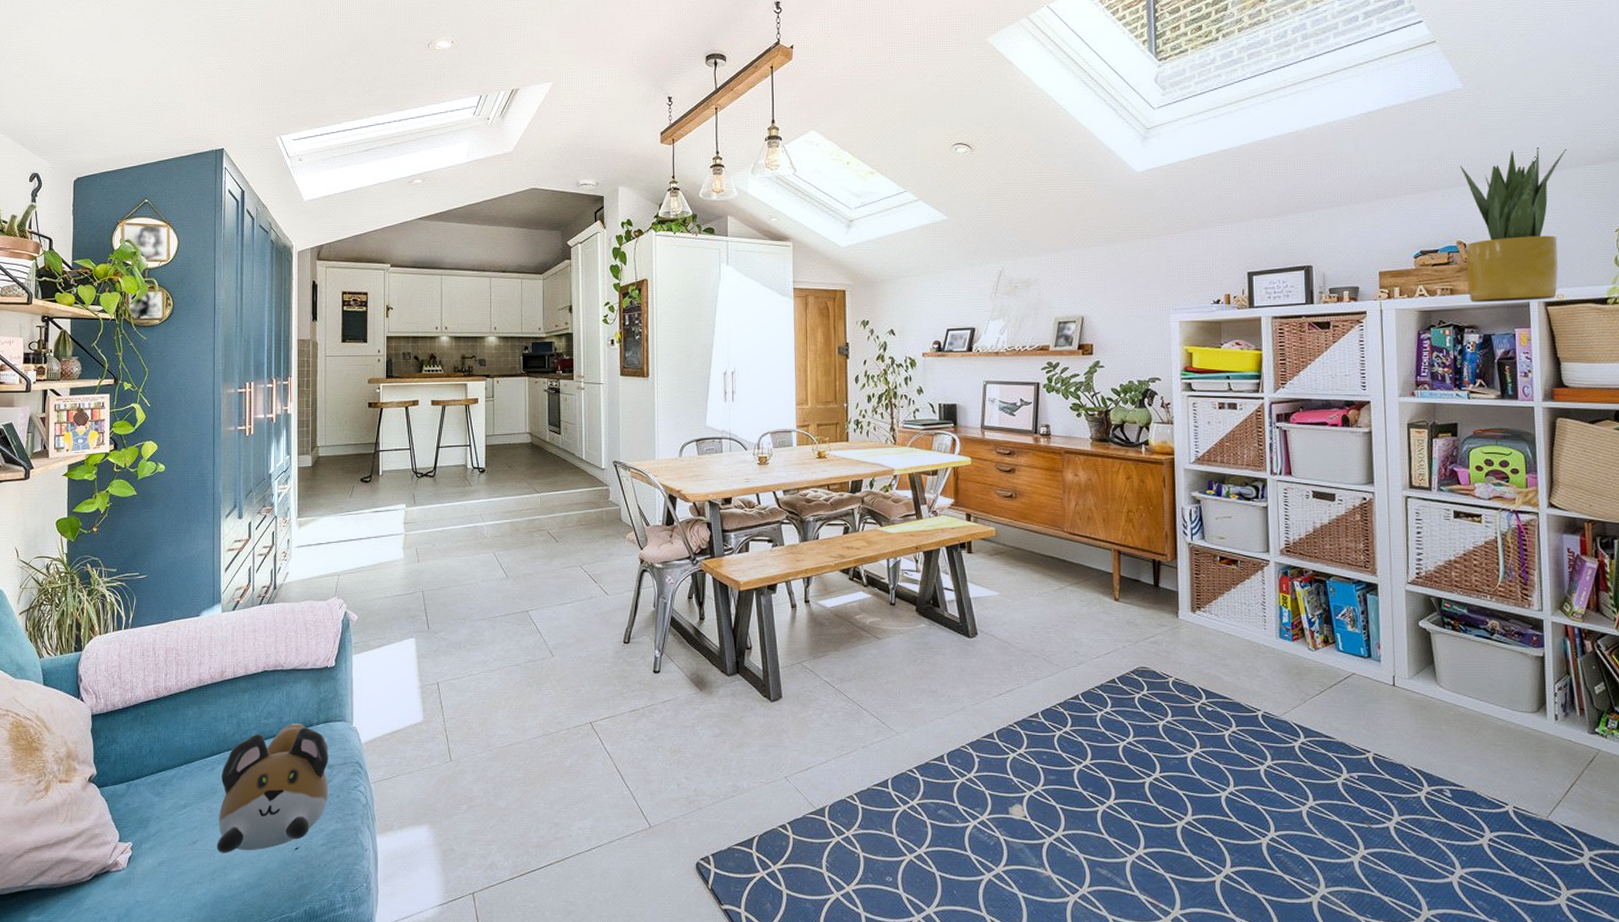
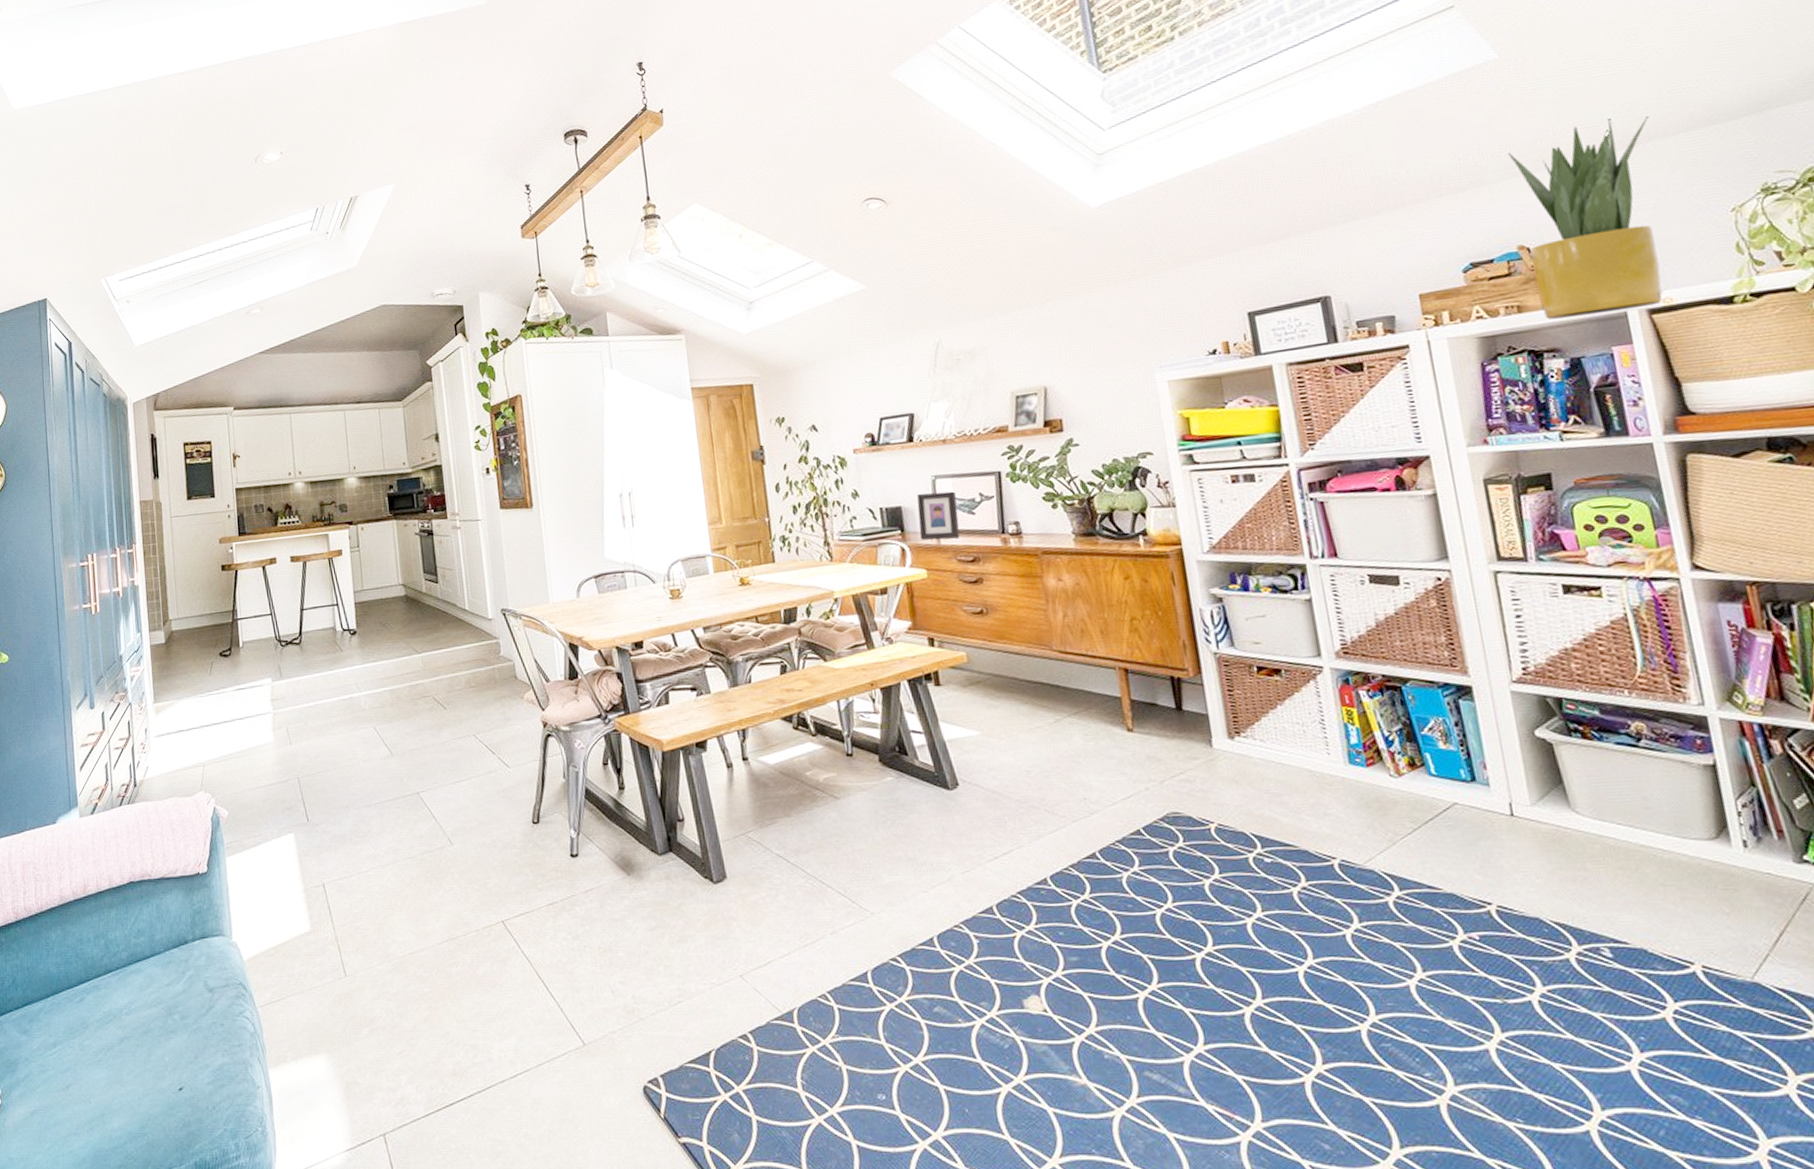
plush toy: present [217,723,329,853] -> none [92,940,211,1098]
picture frame: none [968,394,1002,434] -> present [917,491,960,540]

